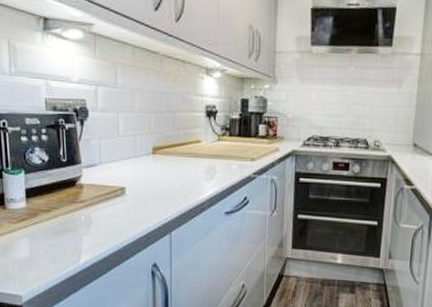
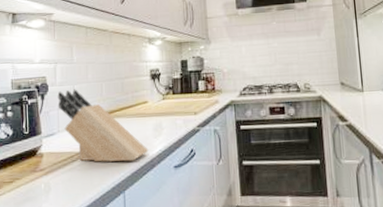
knife block: none [99,118,199,203] -> present [57,89,149,162]

